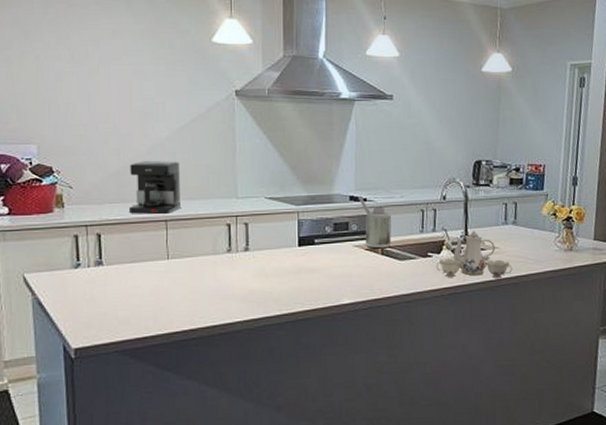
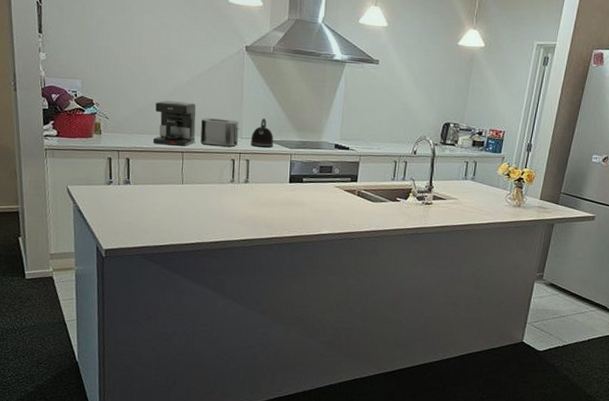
toaster: none [186,177,234,211] -> present [200,118,240,148]
kettle: none [248,172,277,207] -> present [250,118,274,148]
soap dispenser: present [357,195,392,249] -> none [341,144,369,191]
tea set: present [436,230,513,279] -> none [402,182,467,225]

